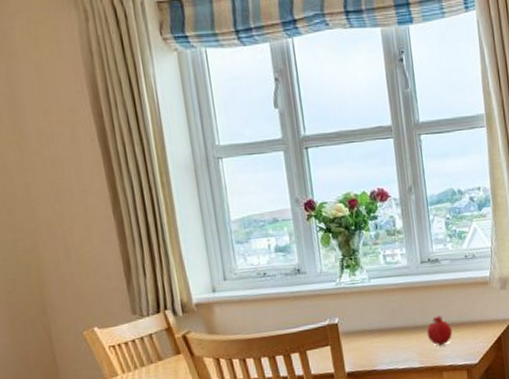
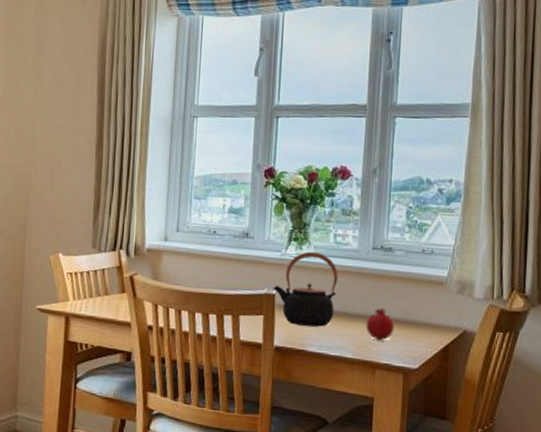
teapot: none [334,275,397,349] -> present [273,252,338,327]

